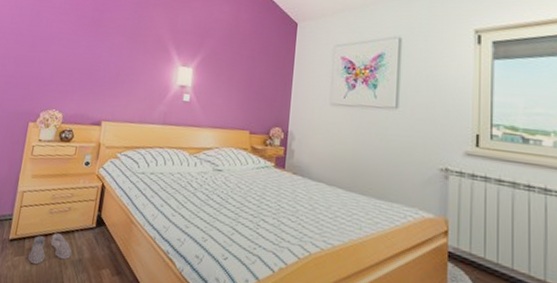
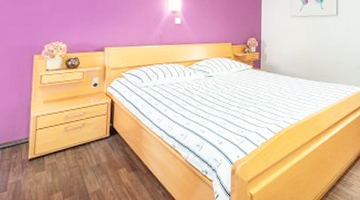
slippers: present [27,233,72,265] -> none [48,147,90,176]

